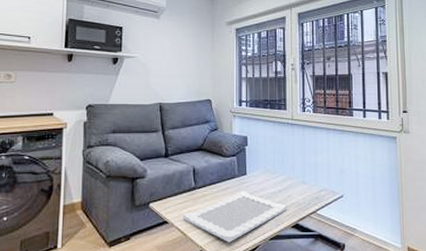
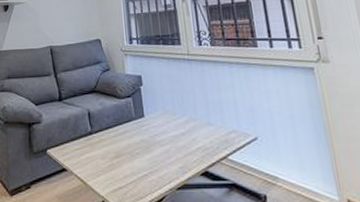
decorative tray: present [183,190,288,243] -> none [82,134,194,192]

